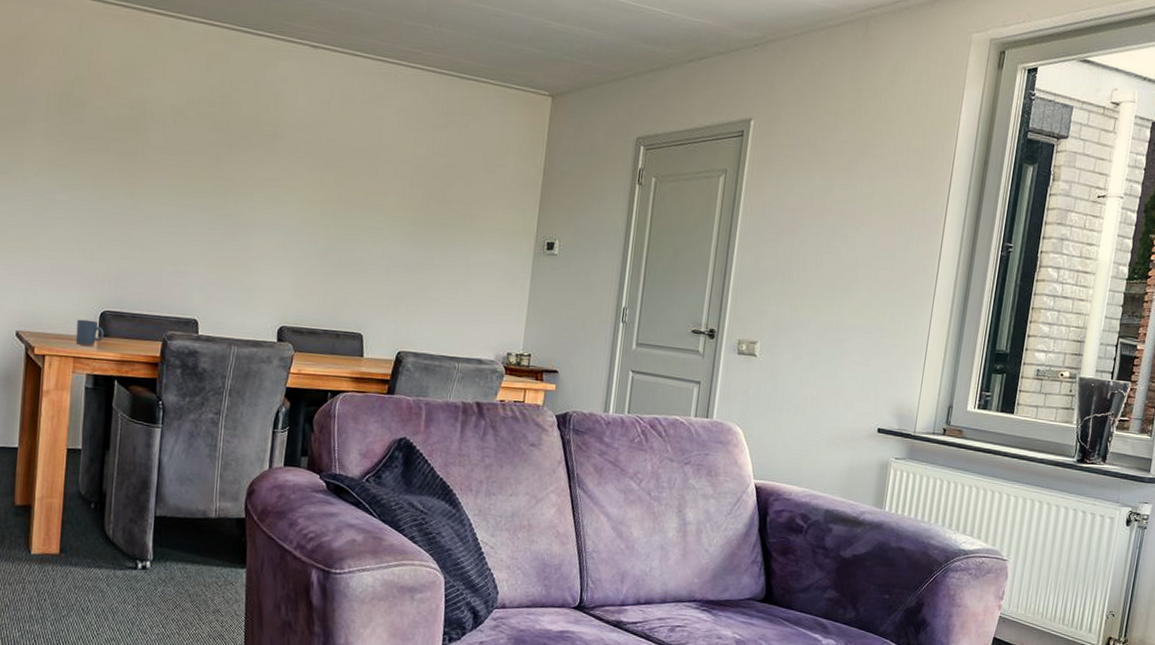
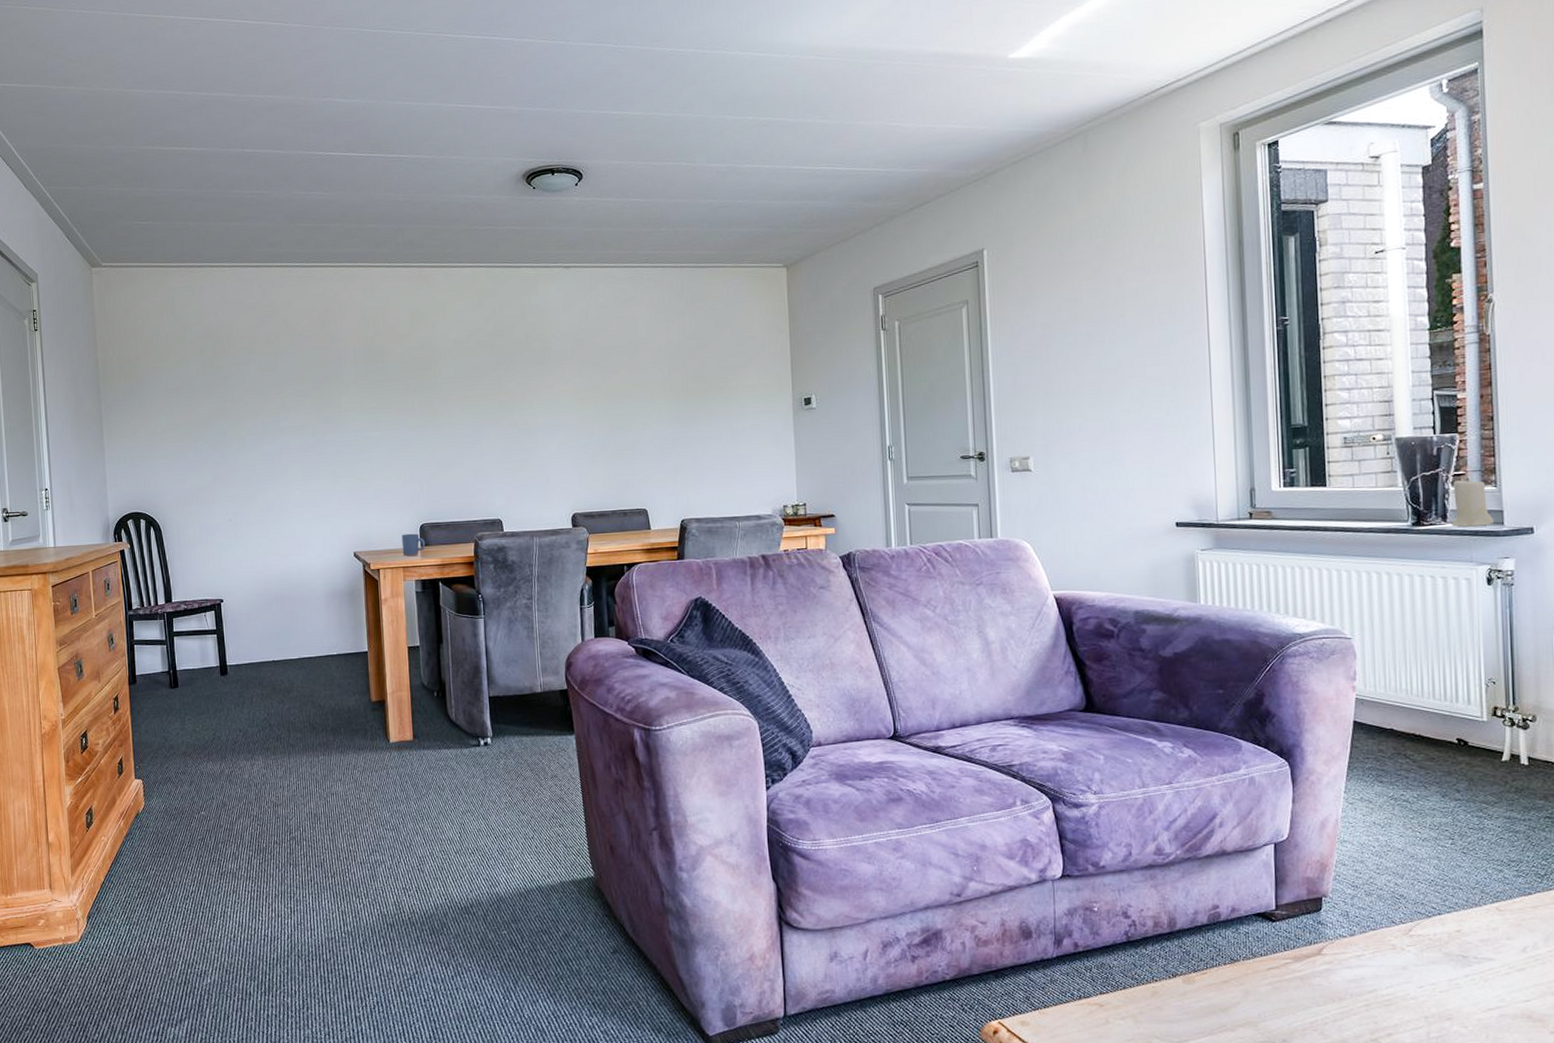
candle: none [1109,424,1143,471] -> present [1452,477,1494,528]

